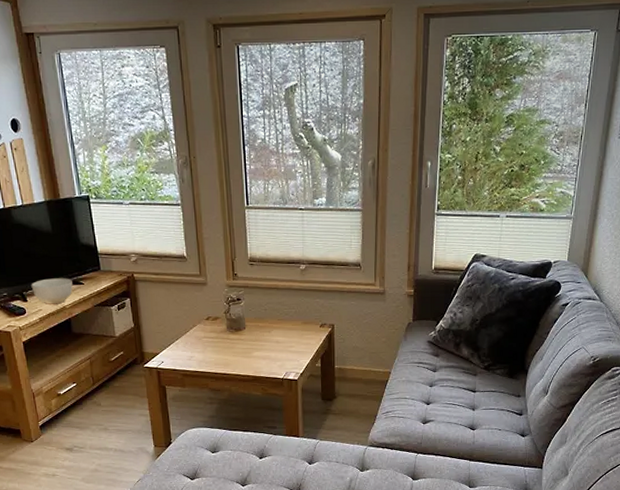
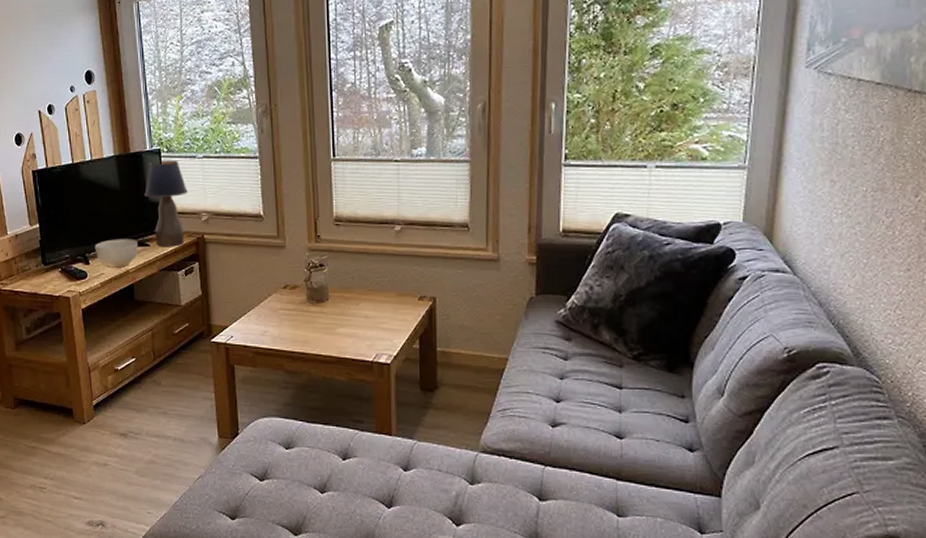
table lamp: none [76,205,118,285] -> present [144,159,189,247]

